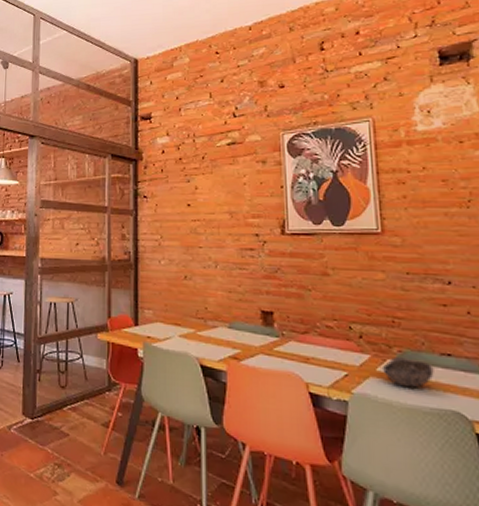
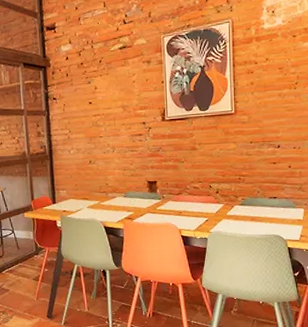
bowl: present [383,357,434,388] -> none [232,203,265,224]

